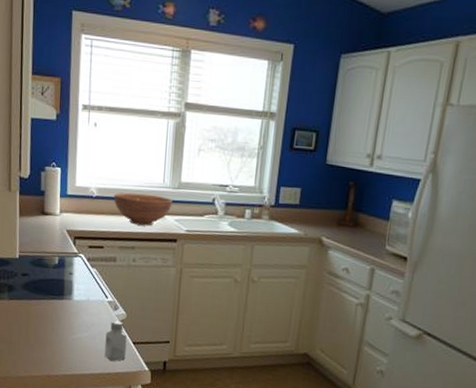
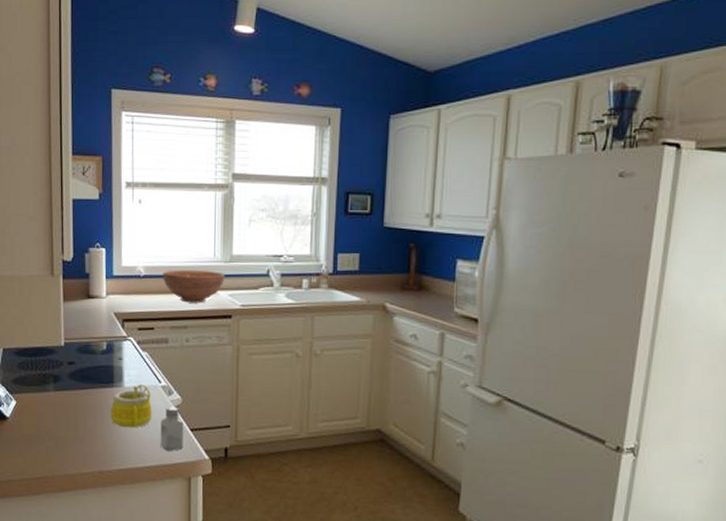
mug: none [59,298,99,338] -> present [110,384,152,428]

